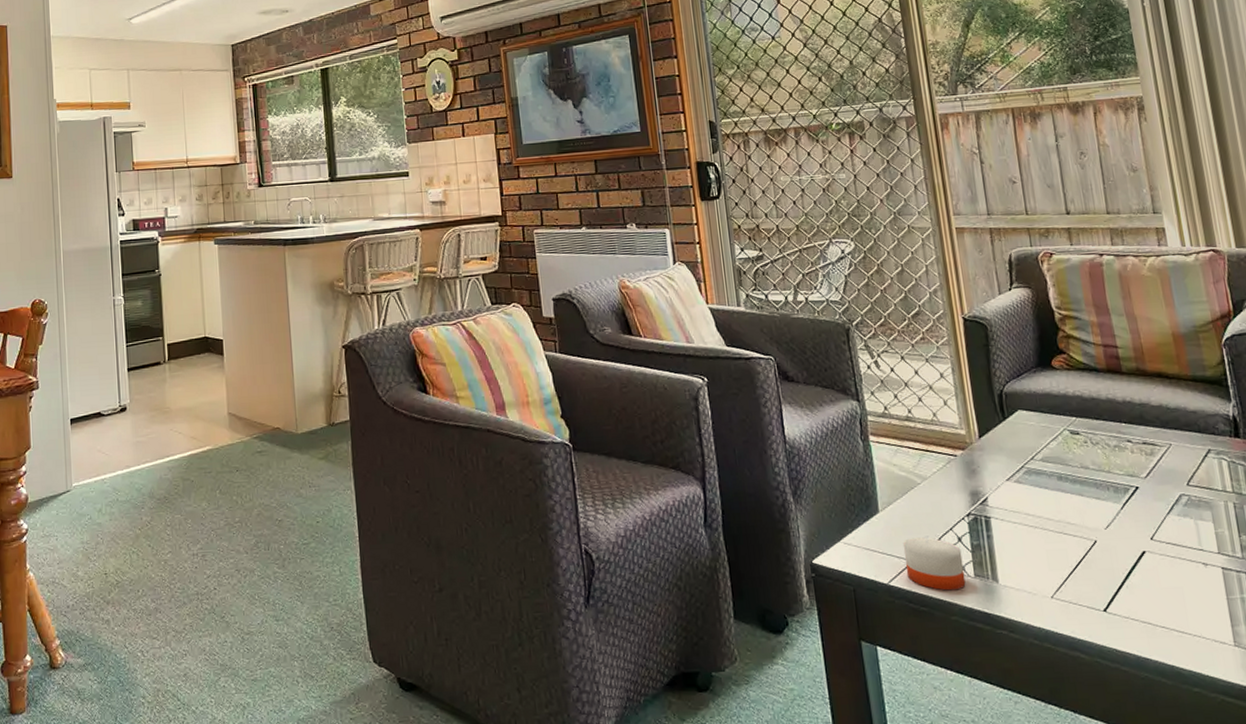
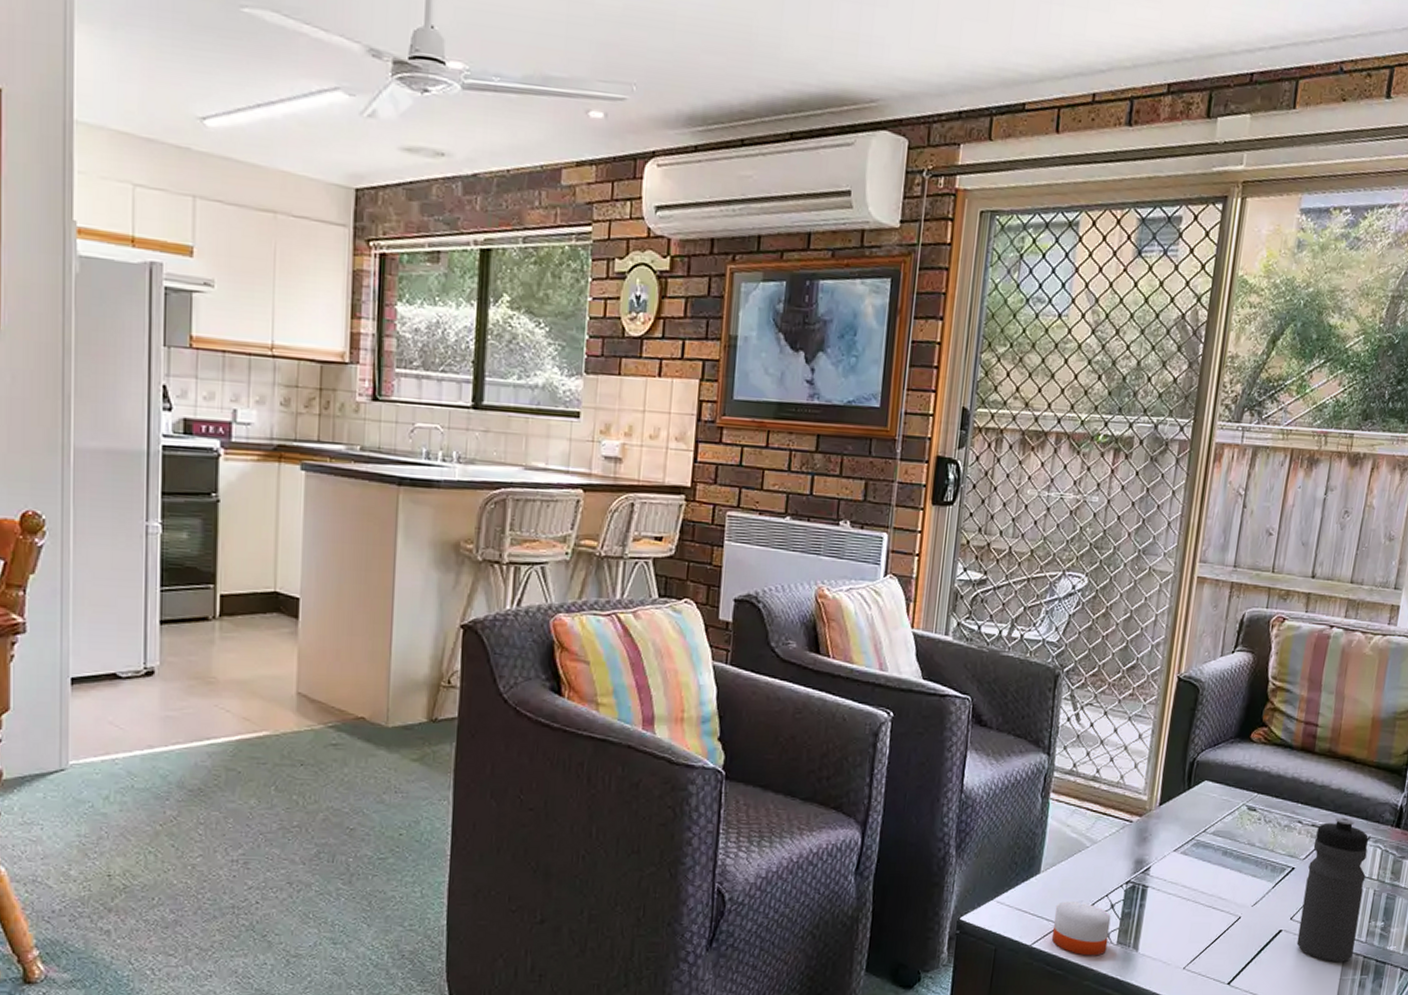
water bottle: none [1150,432,1233,581] -> present [1296,817,1369,962]

